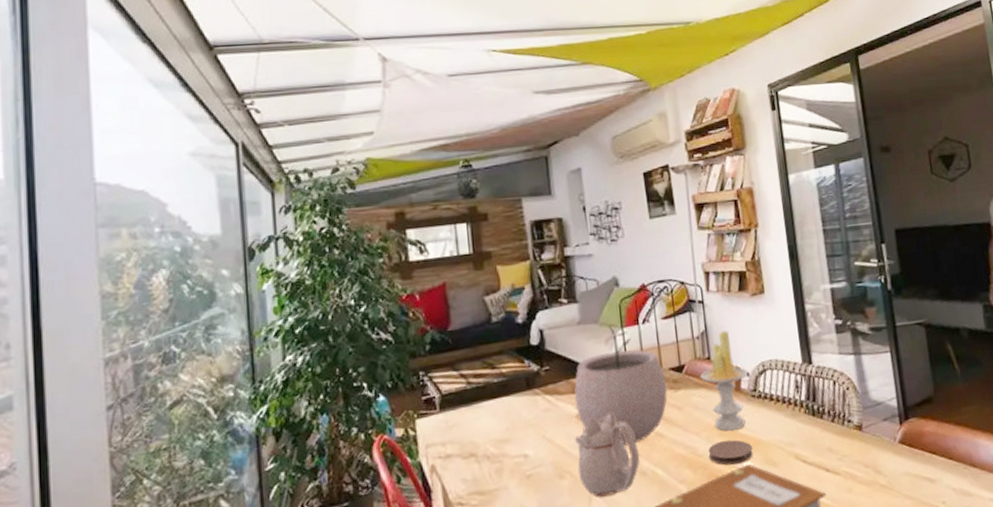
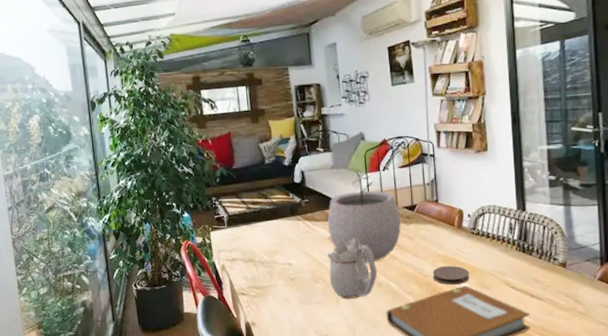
candle: present [700,330,748,431] -> none [428,180,469,259]

